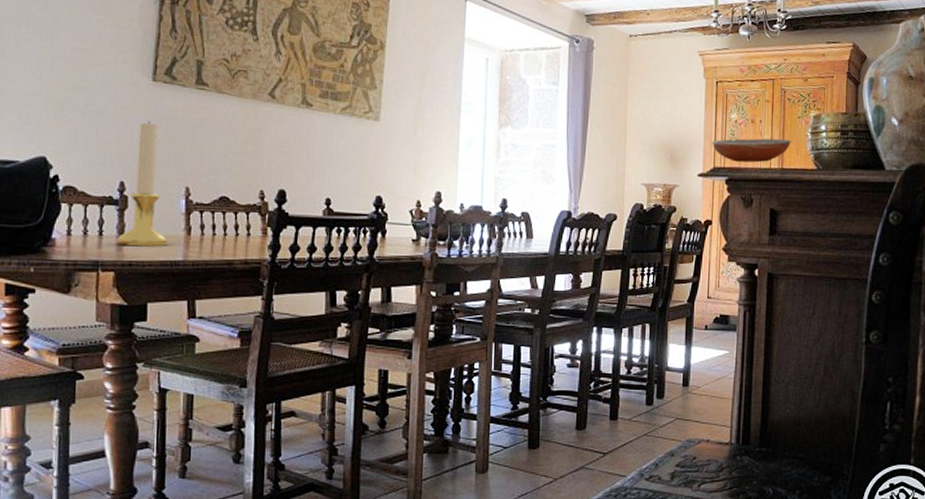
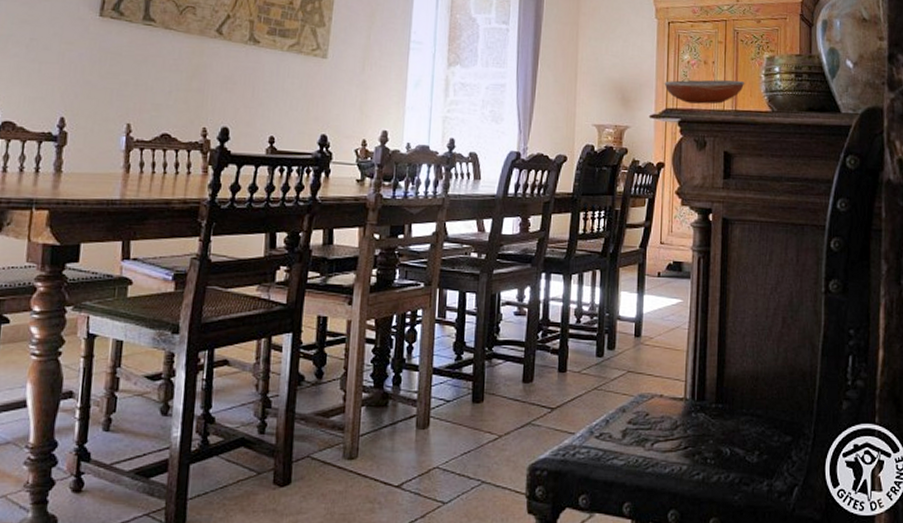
candle holder: present [117,121,168,247] -> none [53,56,106,185]

